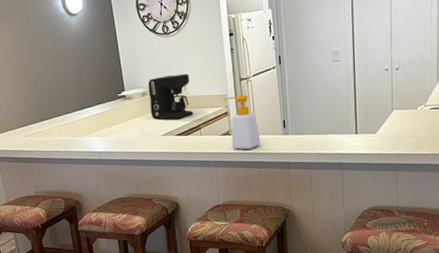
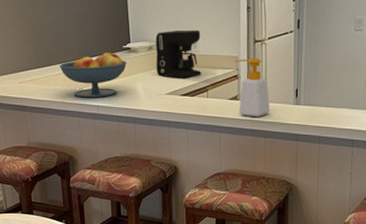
fruit bowl: none [60,100,123,146] -> present [59,52,127,98]

